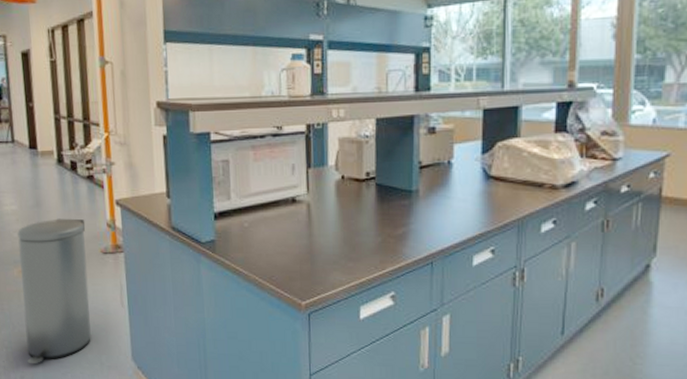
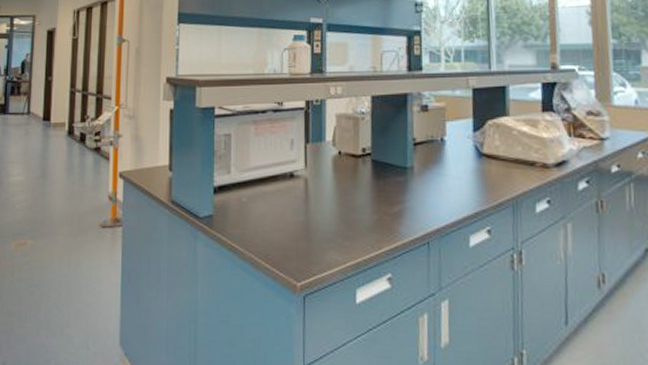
pedal bin: present [17,218,91,365] -> none [12,190,88,349]

